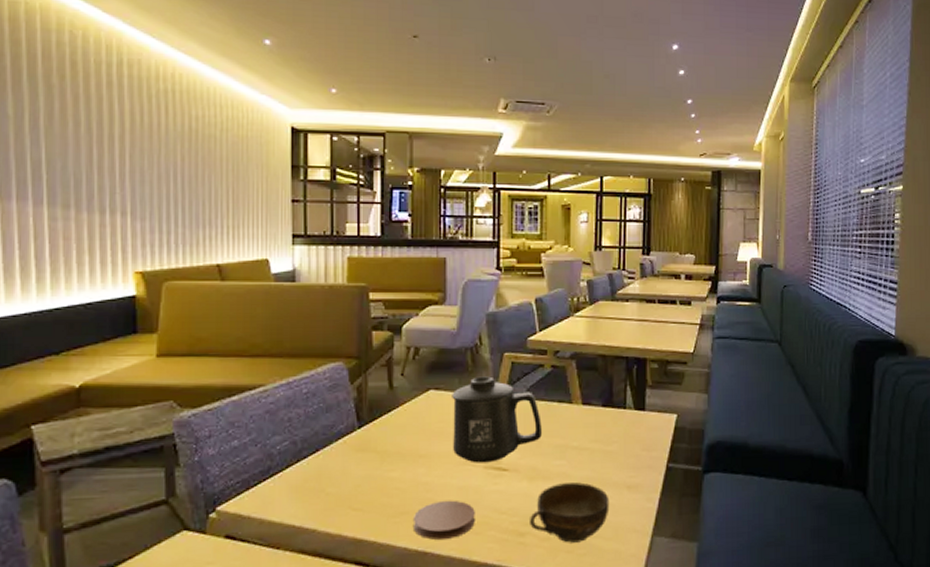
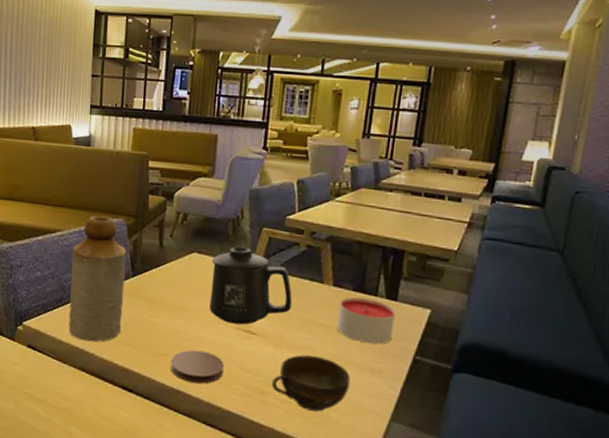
bottle: none [279,362,350,516] -> present [68,215,126,342]
candle: none [590,412,645,459] -> present [337,297,396,344]

